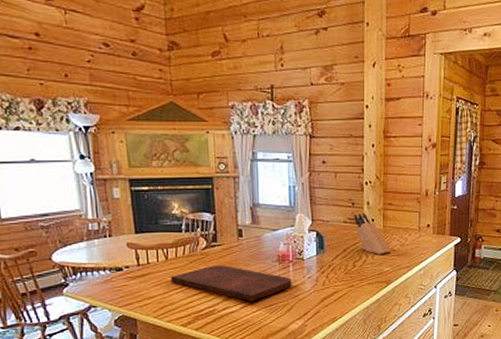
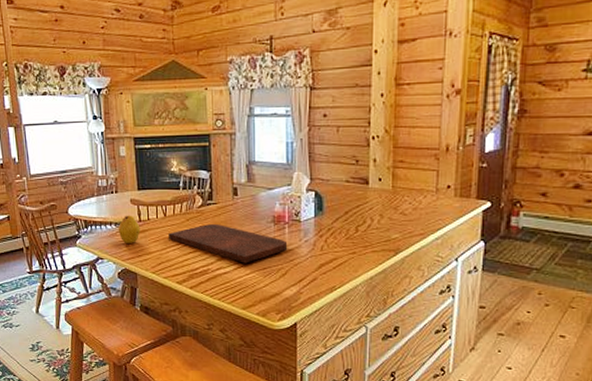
fruit: none [113,259,139,289] -> present [118,215,140,243]
knife block: present [354,212,391,254] -> none [358,170,402,219]

